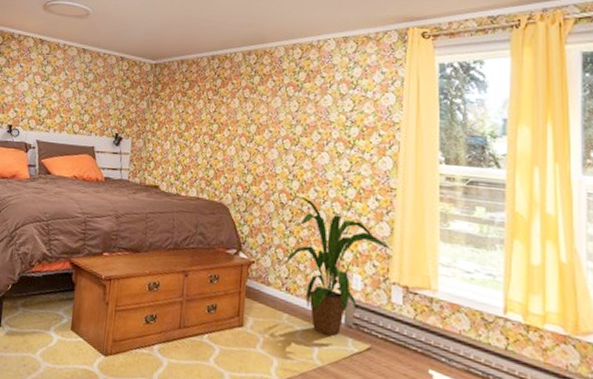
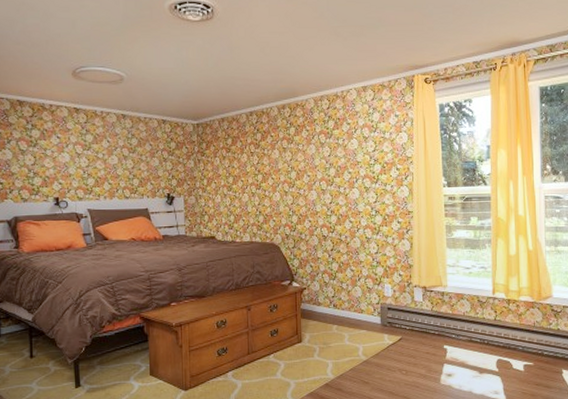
house plant: present [283,195,391,337] -> none [329,228,412,336]

